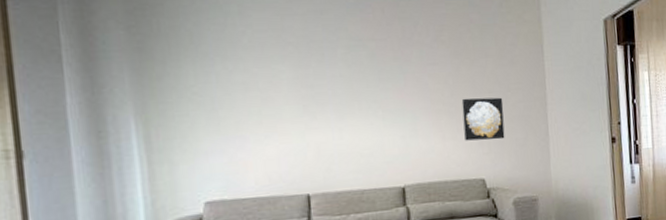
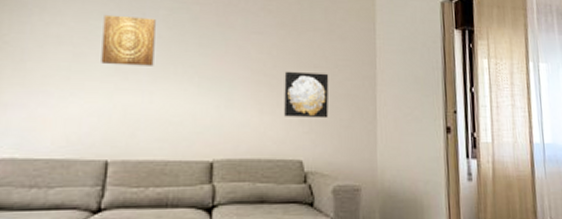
wall art: none [284,57,339,107] -> present [101,14,156,66]

